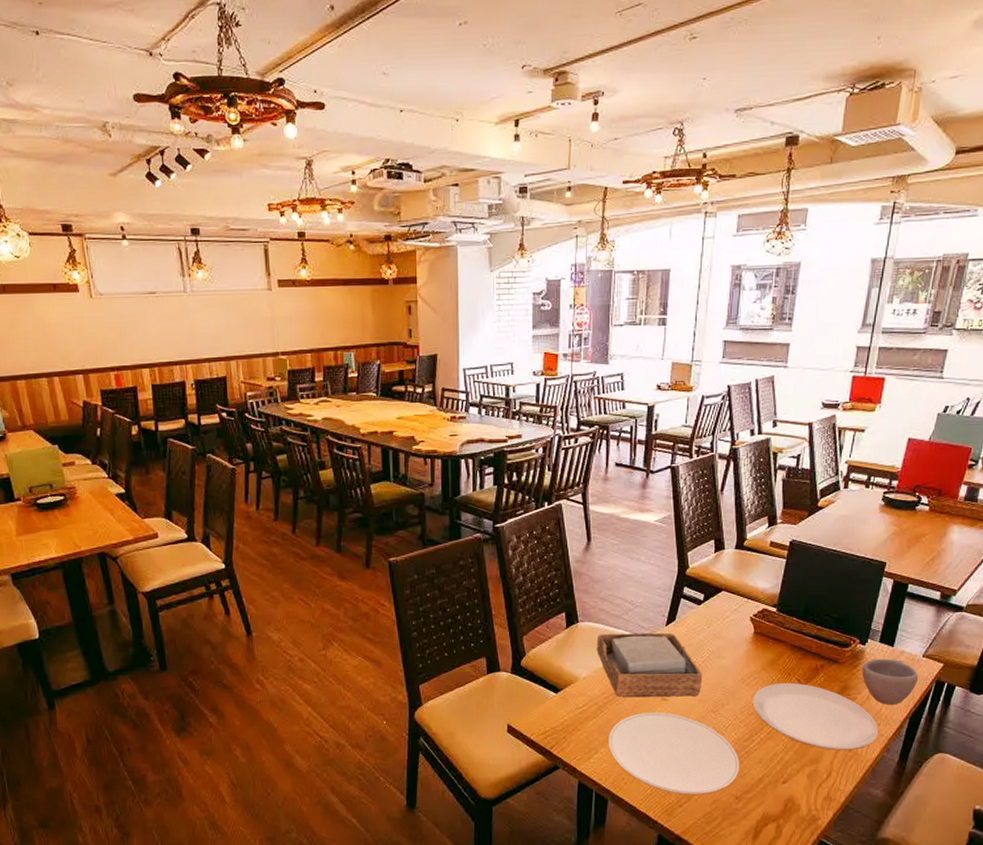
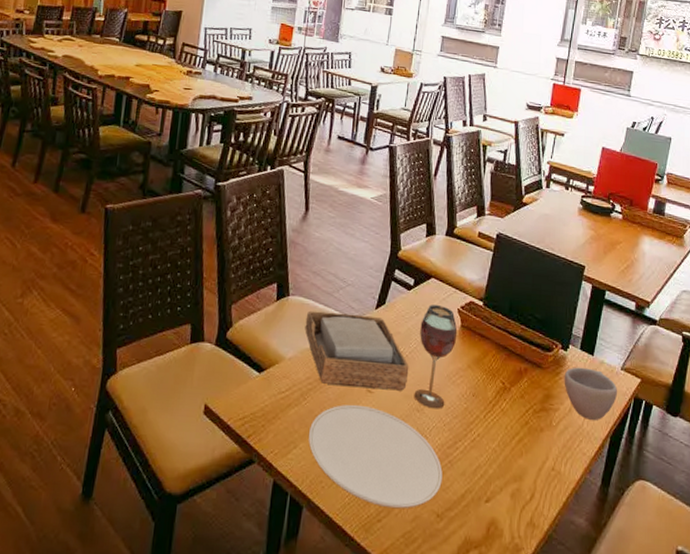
wineglass: none [708,616,751,709] -> present [414,305,458,409]
plate: present [753,682,878,750] -> none [457,384,580,469]

